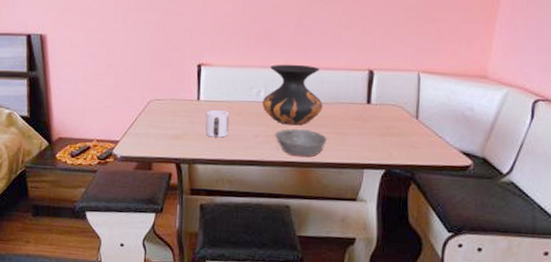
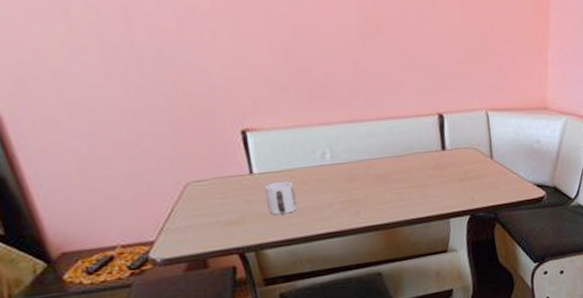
vase: present [262,64,323,126] -> none [330,116,398,187]
bowl: present [275,129,327,158] -> none [351,187,408,219]

